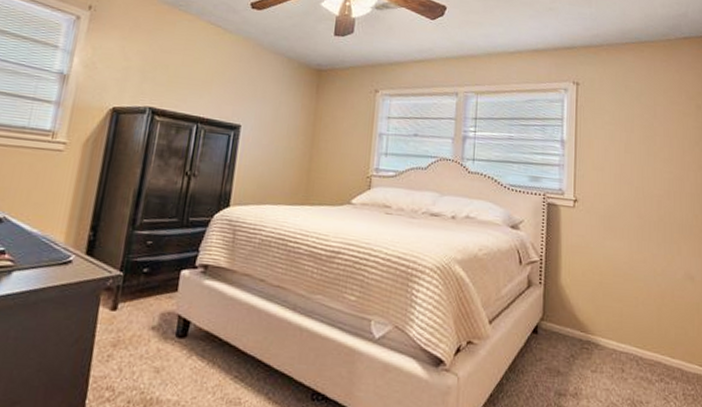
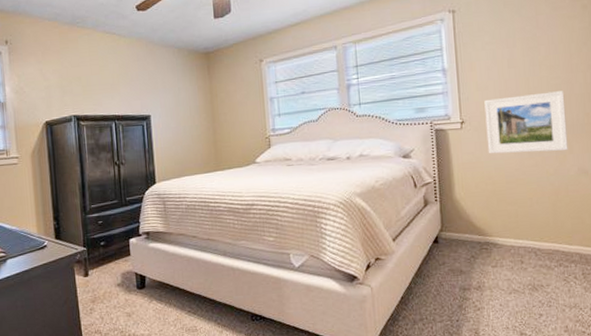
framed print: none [598,181,676,251] -> present [484,91,568,154]

